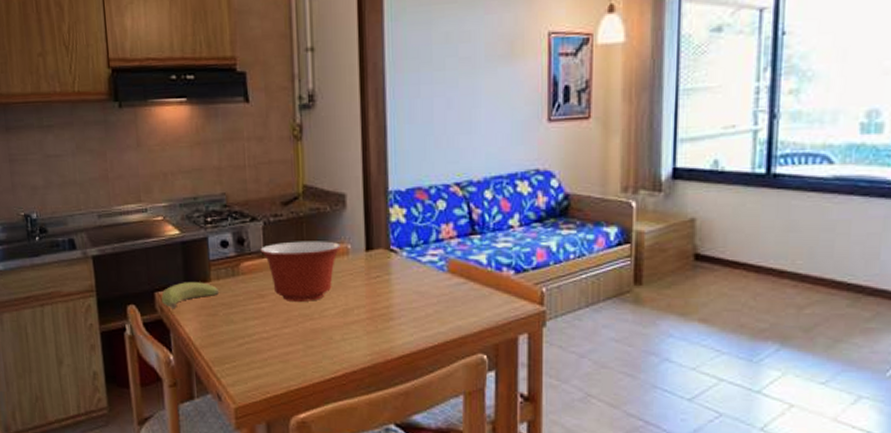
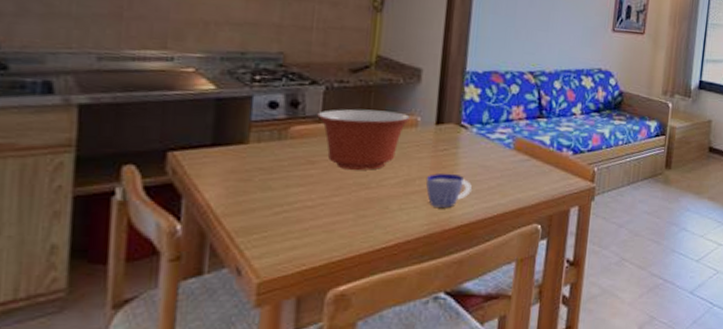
banana: present [161,282,219,309] -> none [176,142,257,172]
cup: none [363,301,409,337] -> present [425,173,472,208]

